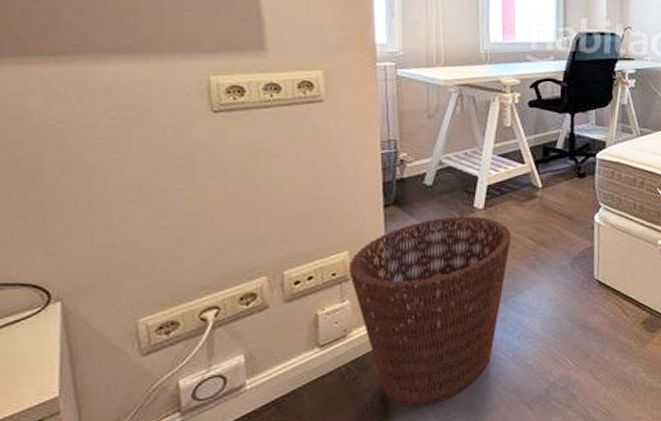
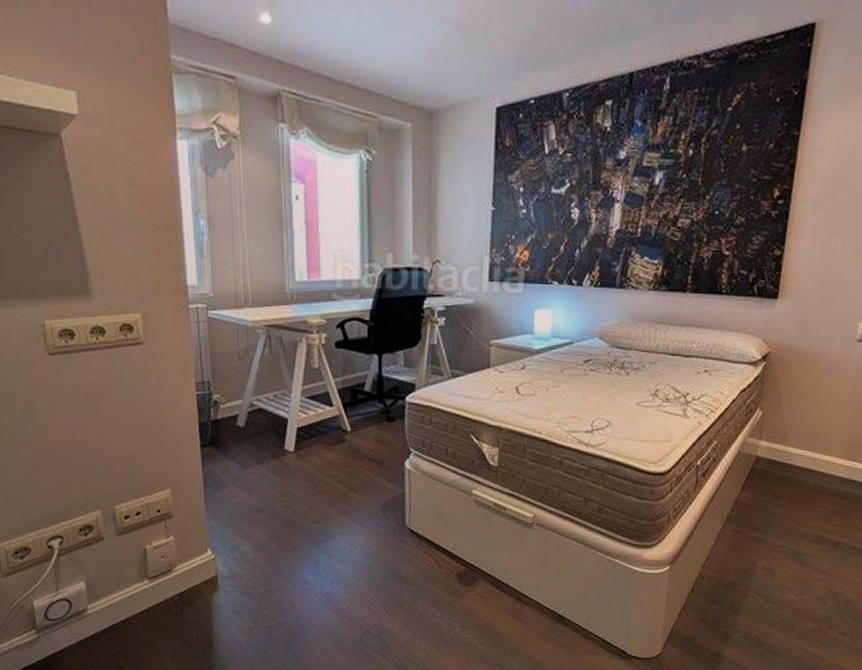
basket: present [348,216,512,407] -> none [171,458,322,643]

